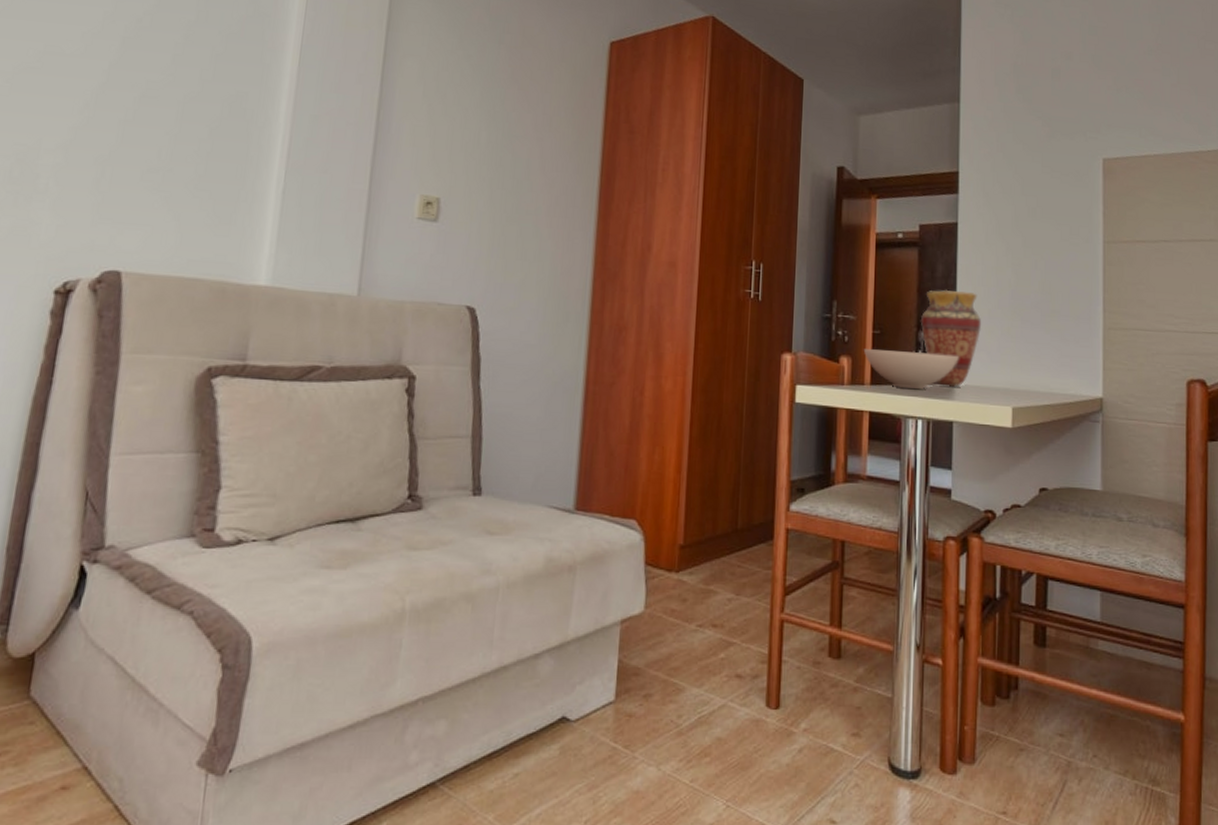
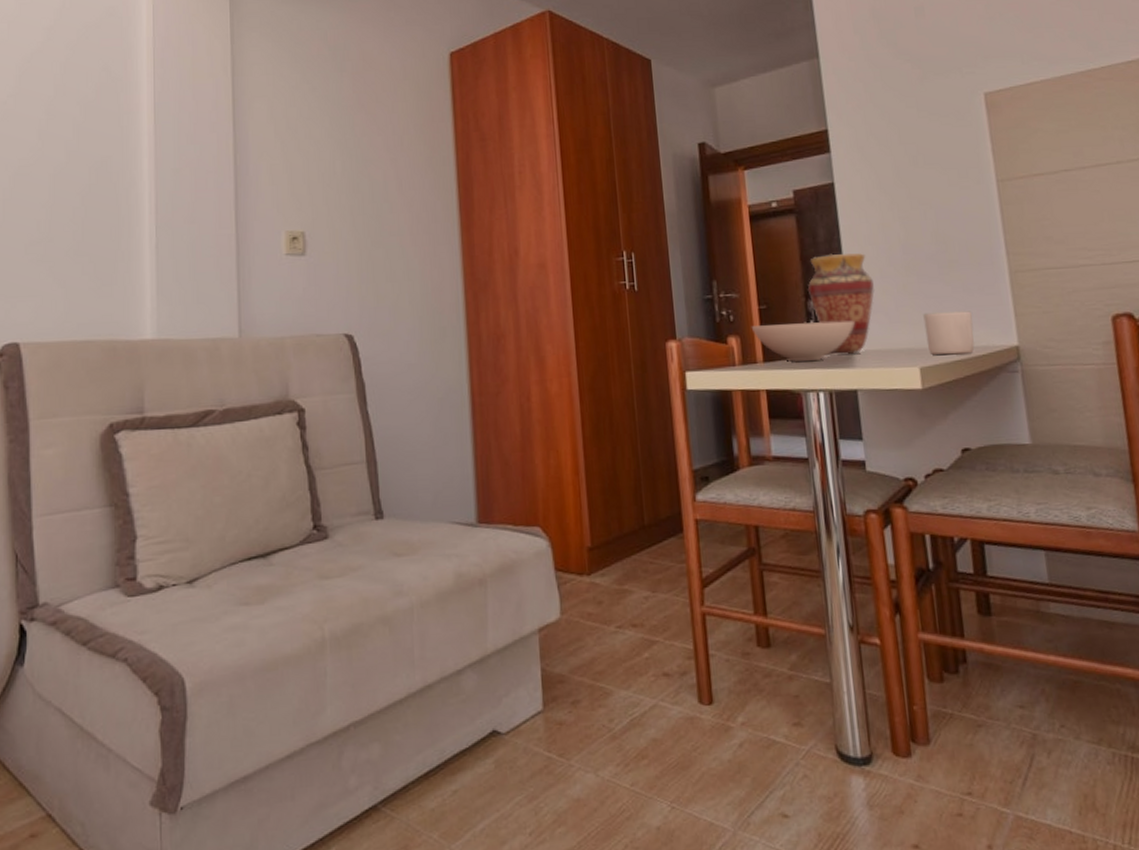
mug: none [1021,357,1065,400] -> present [923,311,975,356]

